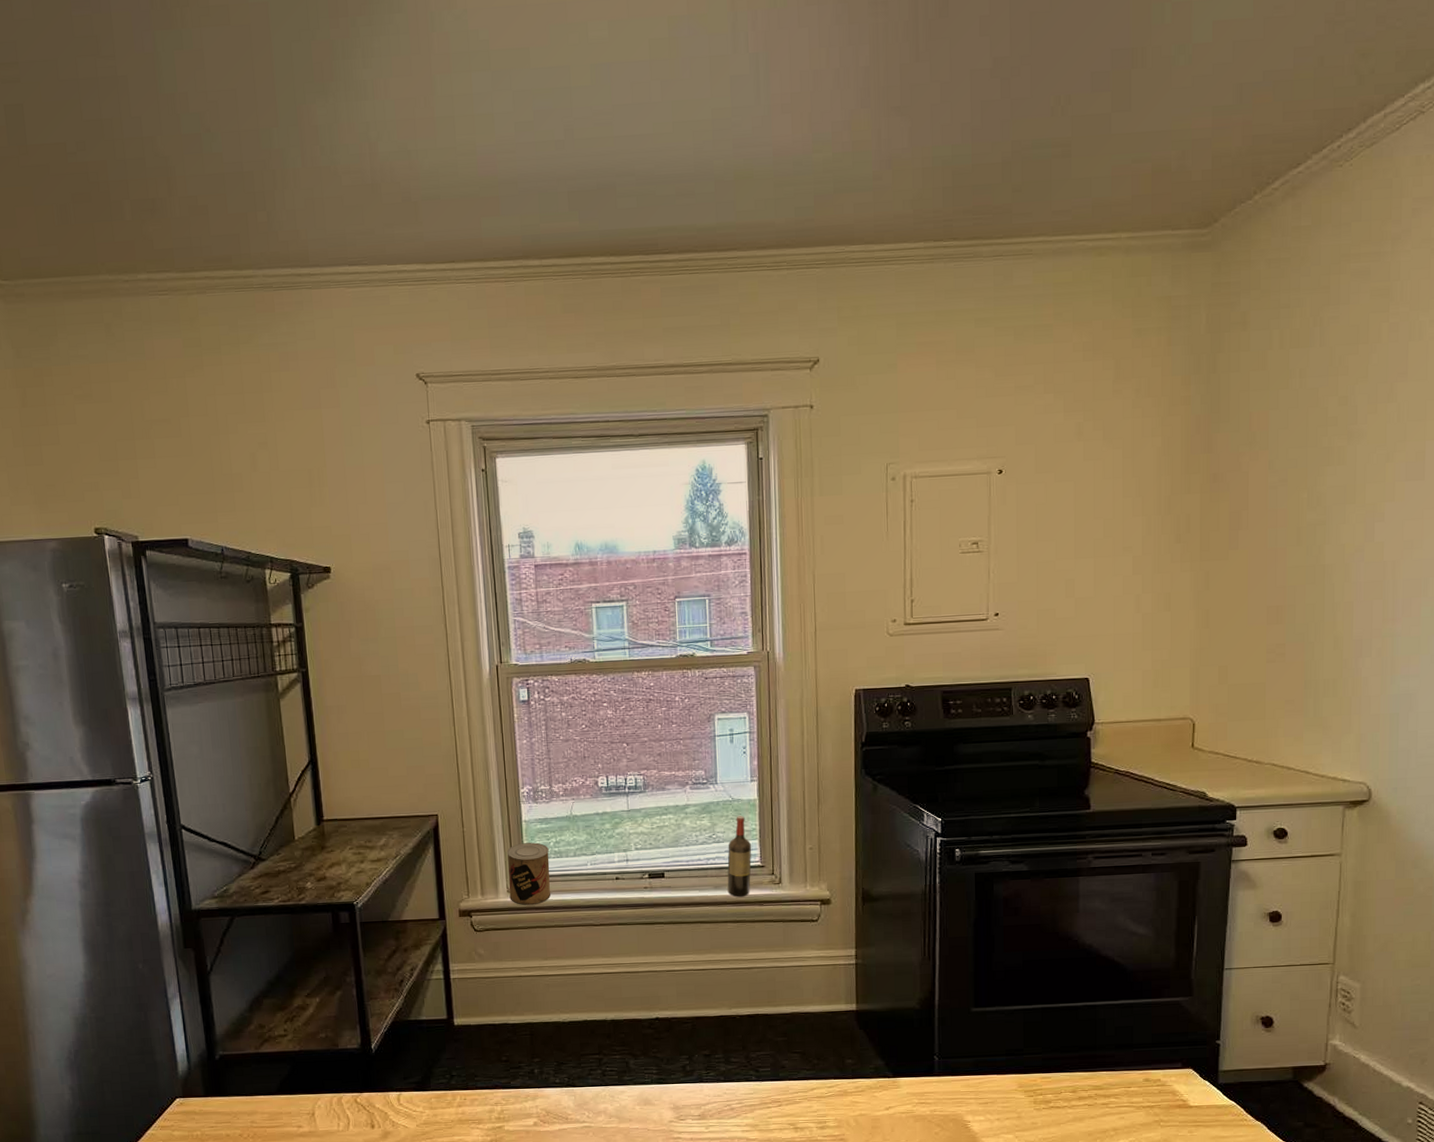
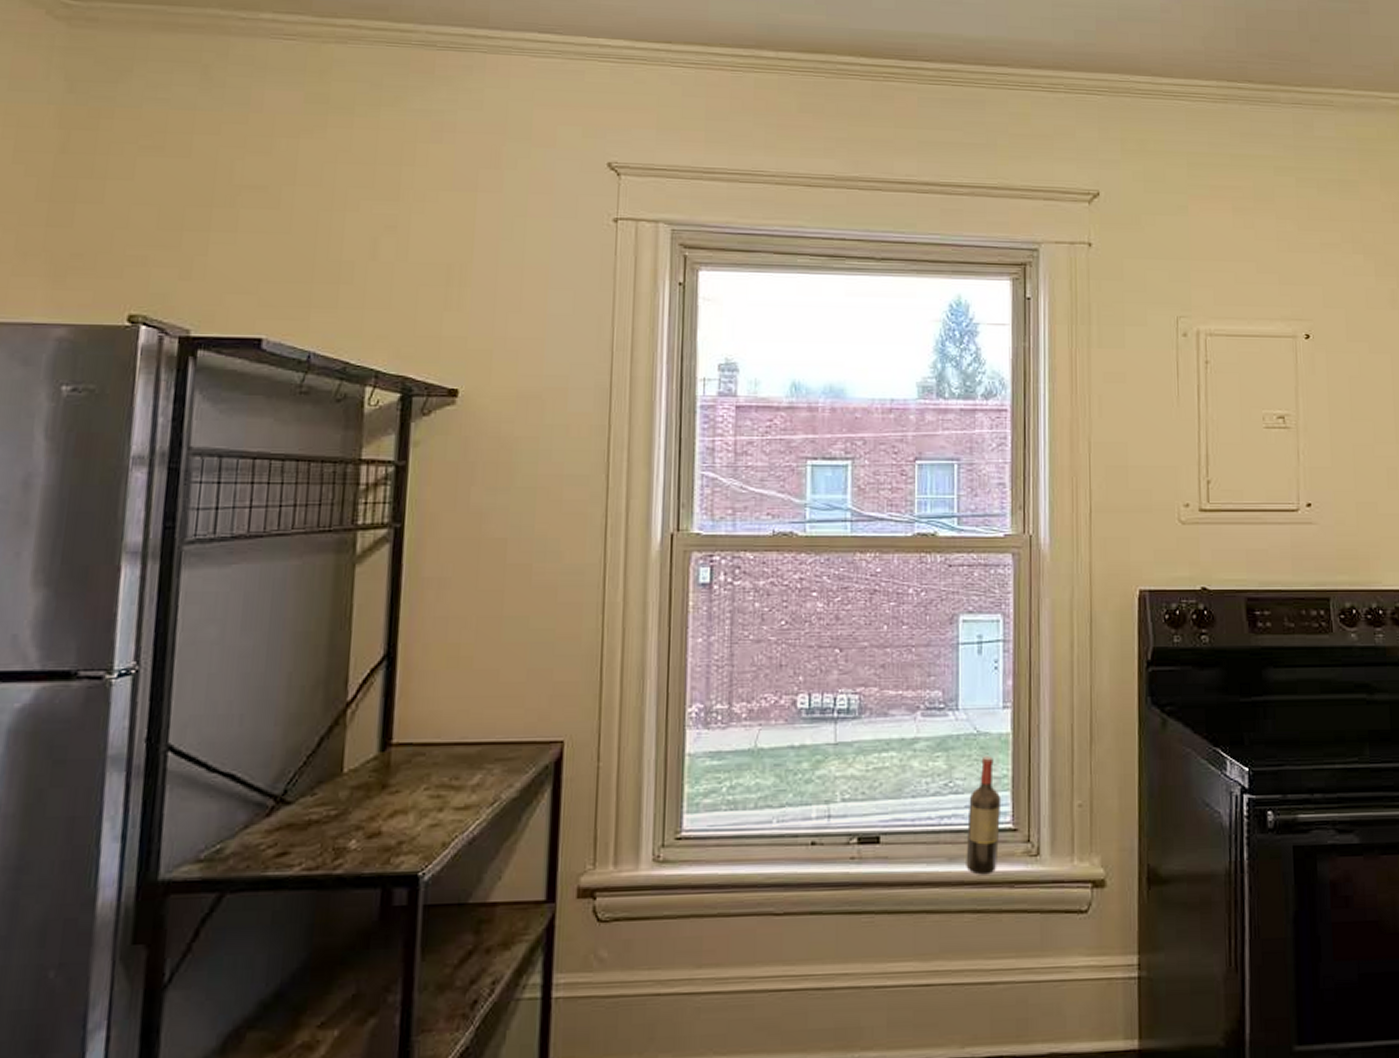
tin can: present [506,842,551,906] -> none [655,787,719,883]

